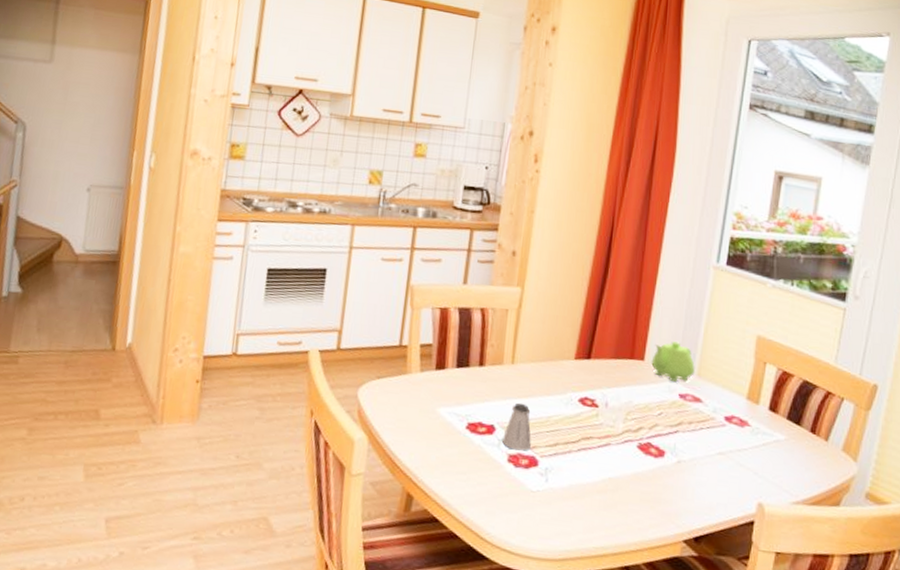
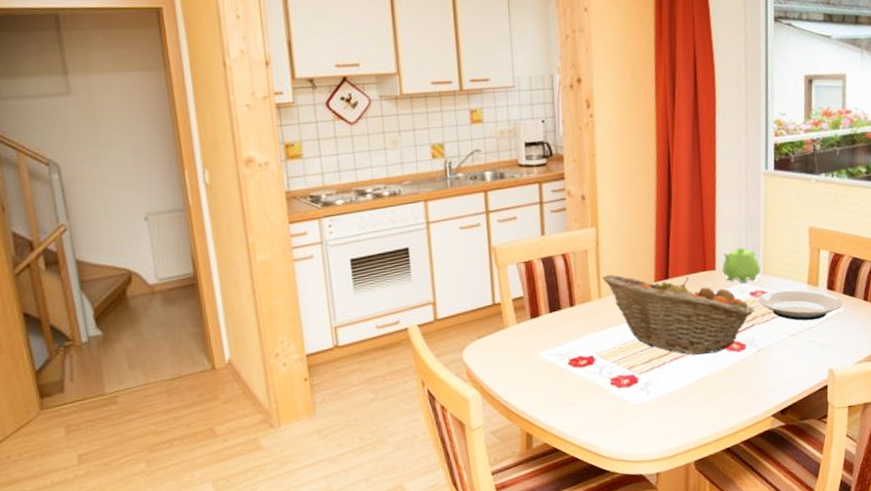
saltshaker: present [502,403,531,451] -> none [603,332,629,374]
fruit basket: none [518,340,682,453] -> present [602,274,755,355]
plate: none [686,397,786,442] -> present [757,289,843,321]

